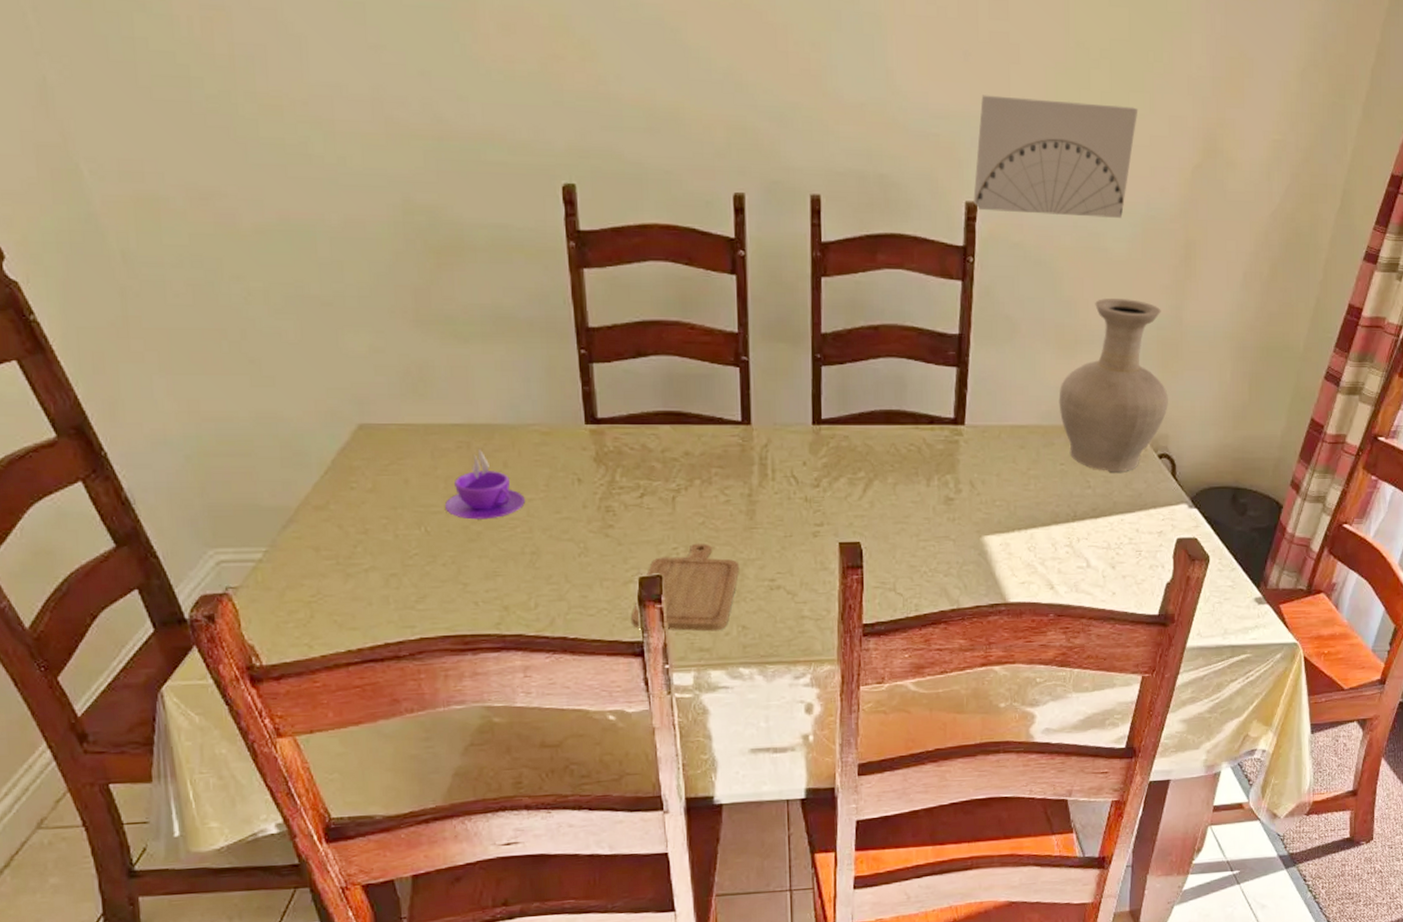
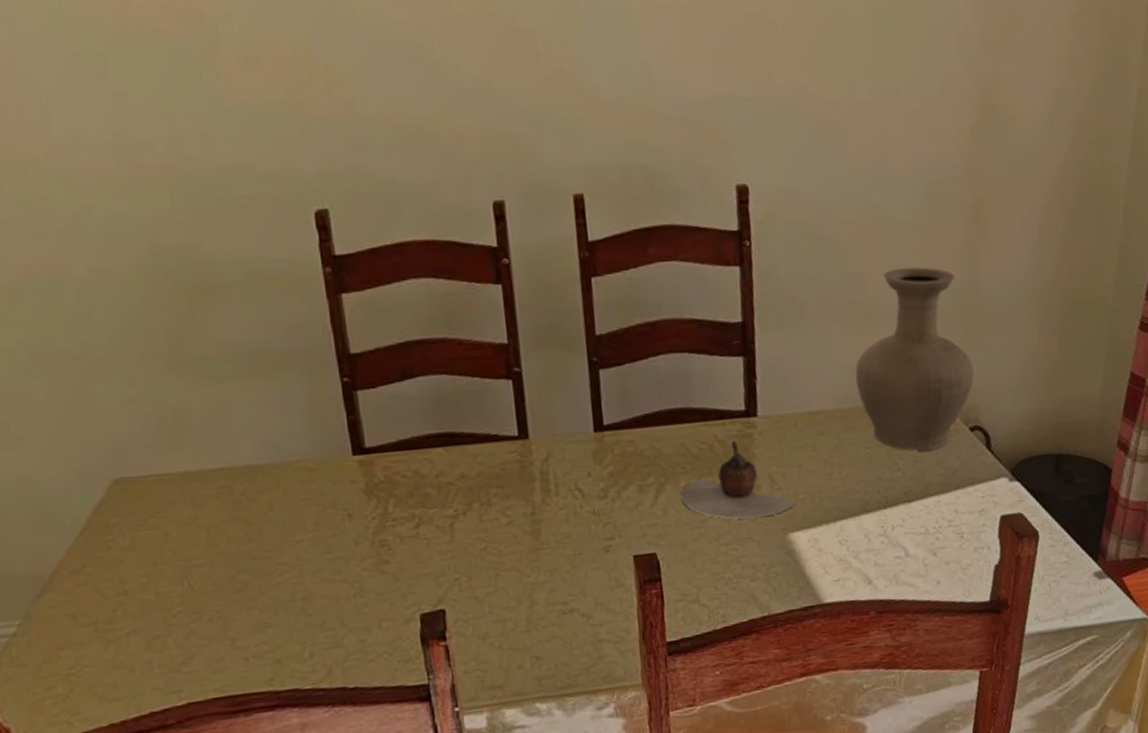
coffee cup: present [445,449,525,520] -> none [208,492,293,569]
chopping board: present [631,543,740,632] -> none [414,570,528,671]
teapot: none [887,445,993,520] -> present [680,440,796,520]
wall art: present [973,95,1138,218] -> none [742,72,907,193]

